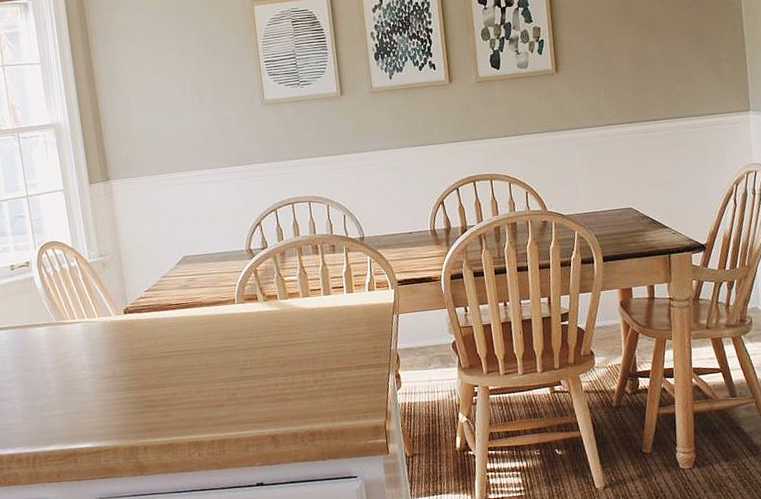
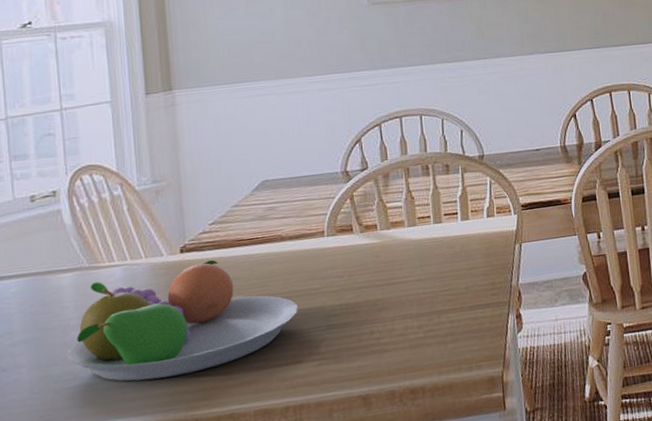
fruit bowl: none [47,320,217,414] -> present [67,259,298,381]

